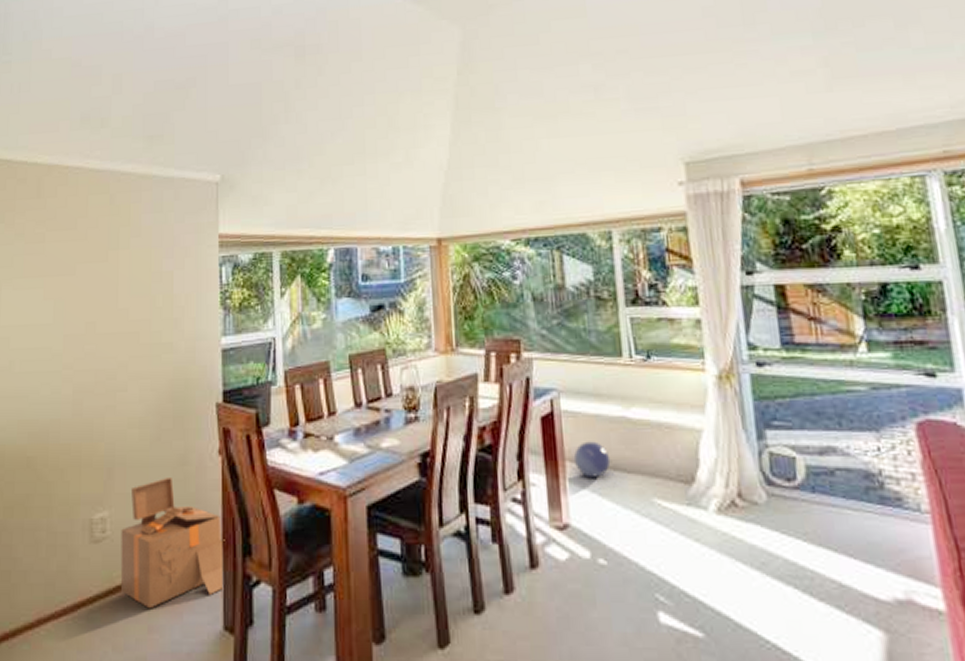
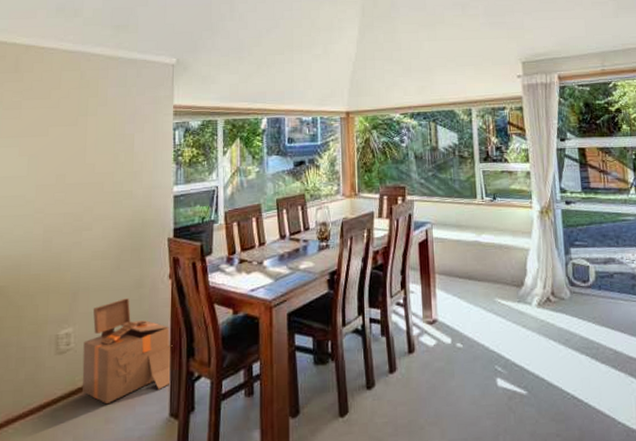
ball: present [573,441,611,477] -> none [441,259,467,285]

